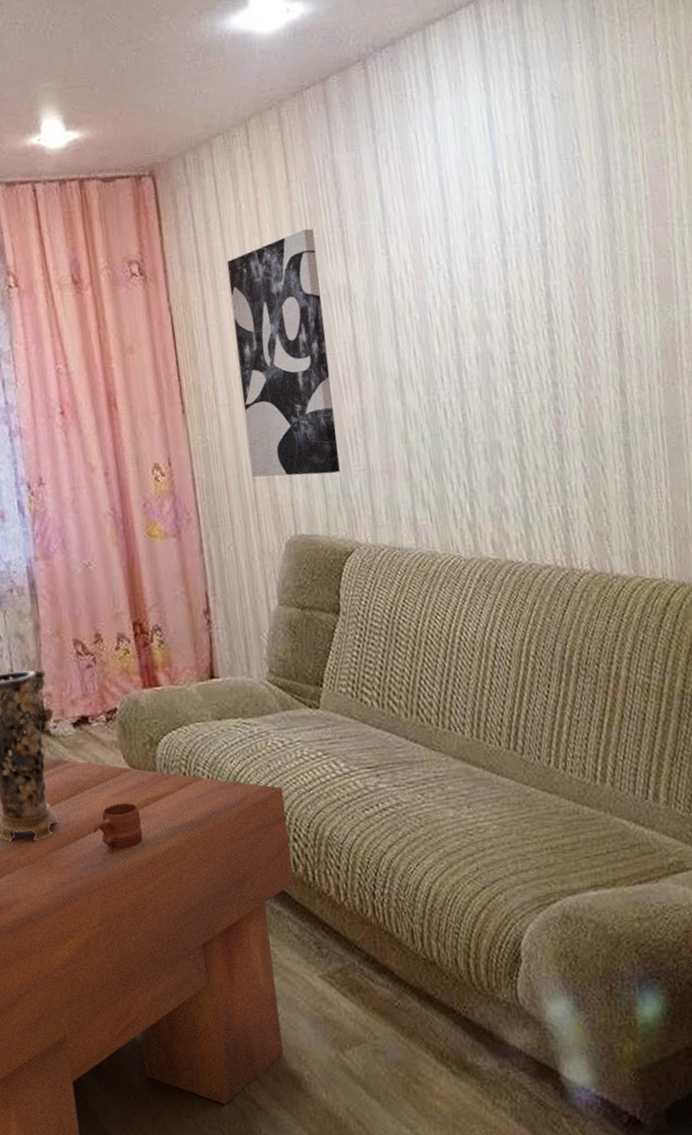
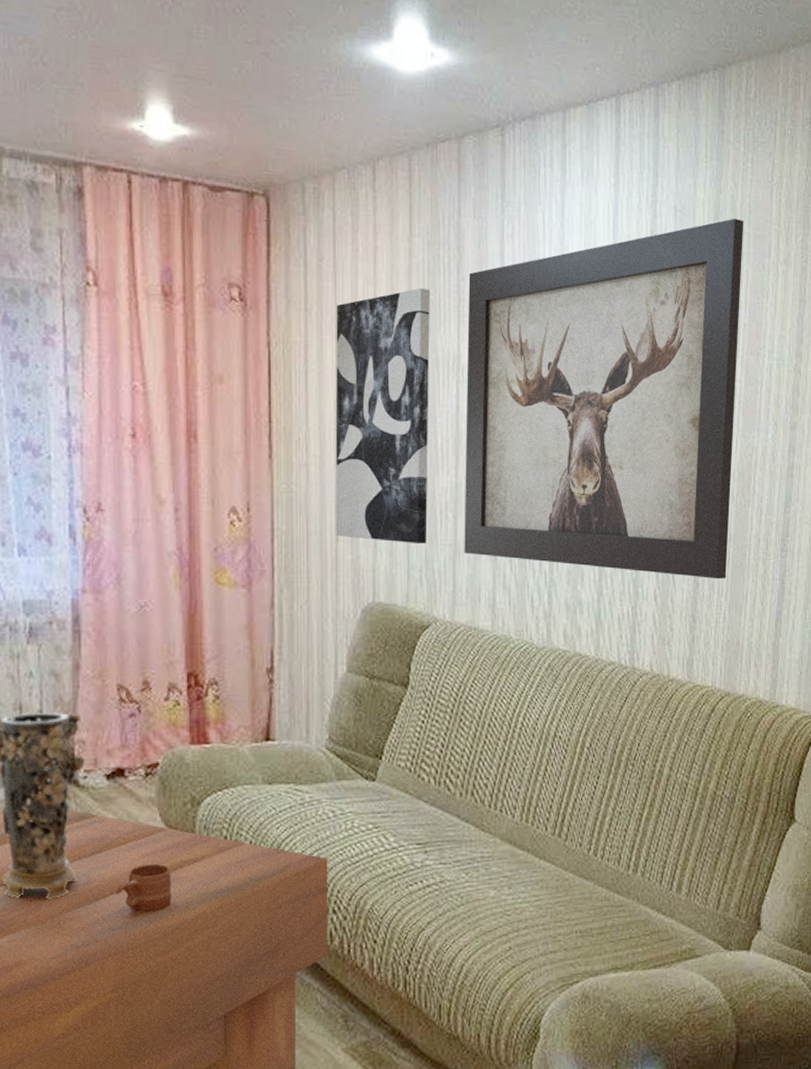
wall art: none [348,91,664,477] -> present [464,218,744,580]

